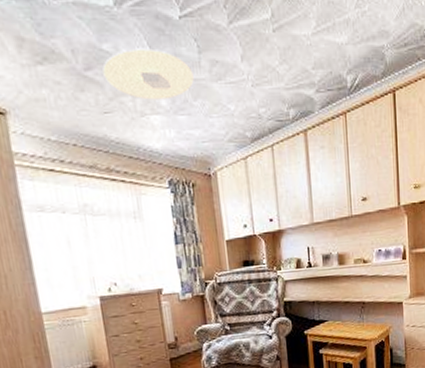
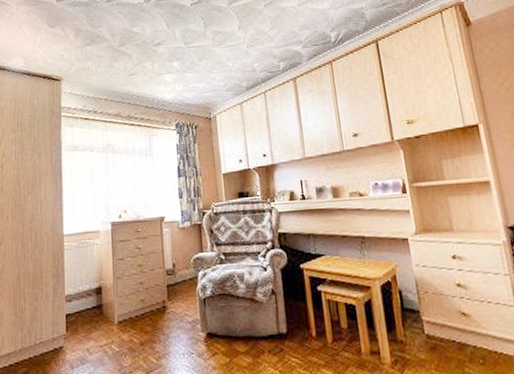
ceiling light: present [102,48,194,100] -> none [132,27,200,64]

